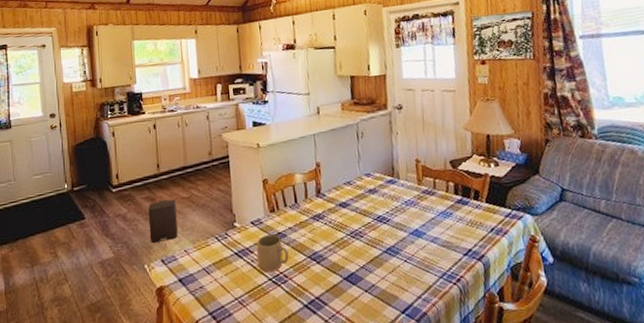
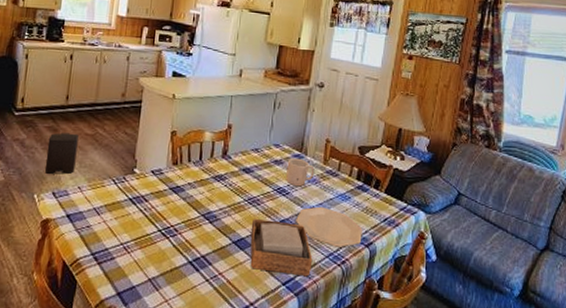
mug: present [256,233,289,273] -> none [150,185,183,224]
napkin holder: none [358,249,428,303] -> present [250,218,313,277]
mug: none [381,183,411,213] -> present [286,157,315,187]
plate: none [402,227,473,266] -> present [296,206,363,247]

